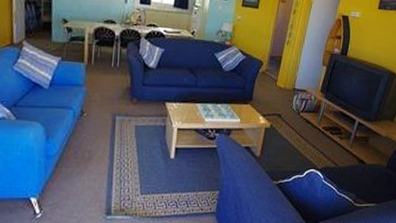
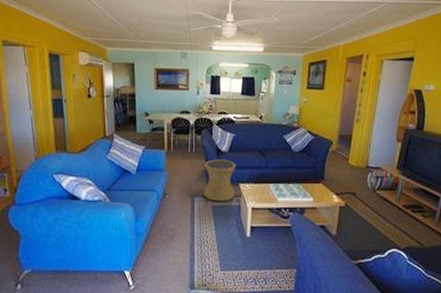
side table: none [126,75,164,122] -> present [203,159,236,202]

